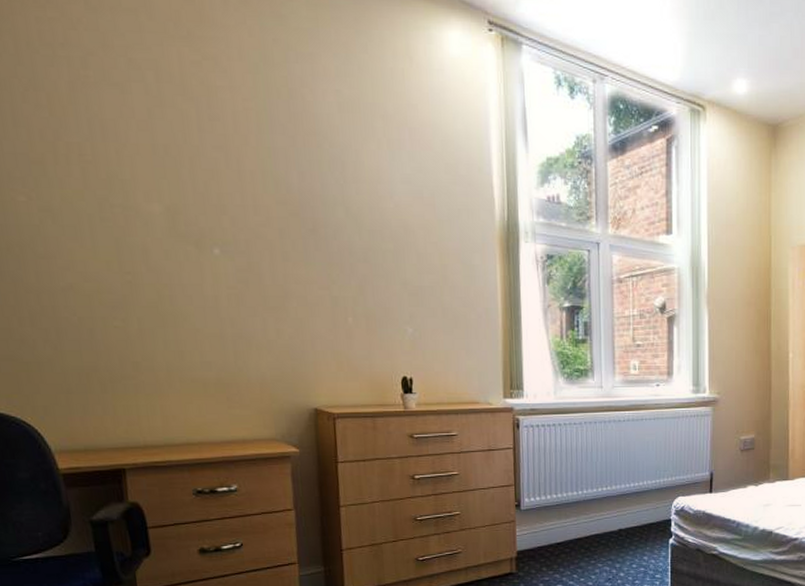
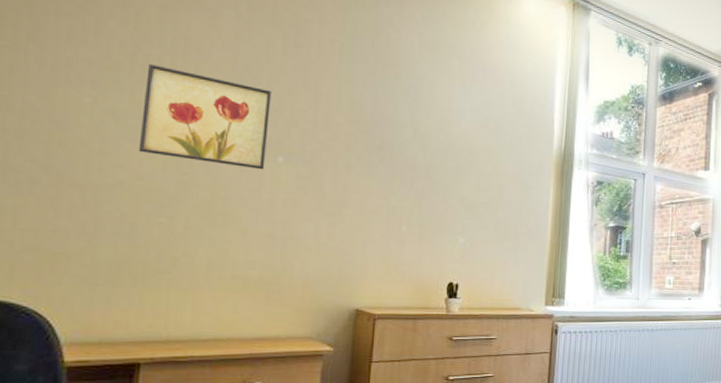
wall art: none [71,154,203,264] -> present [138,64,271,170]

